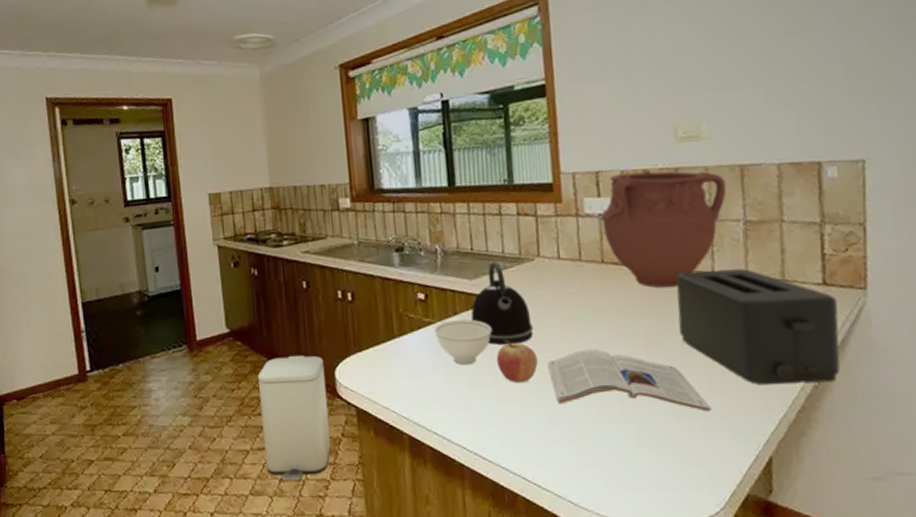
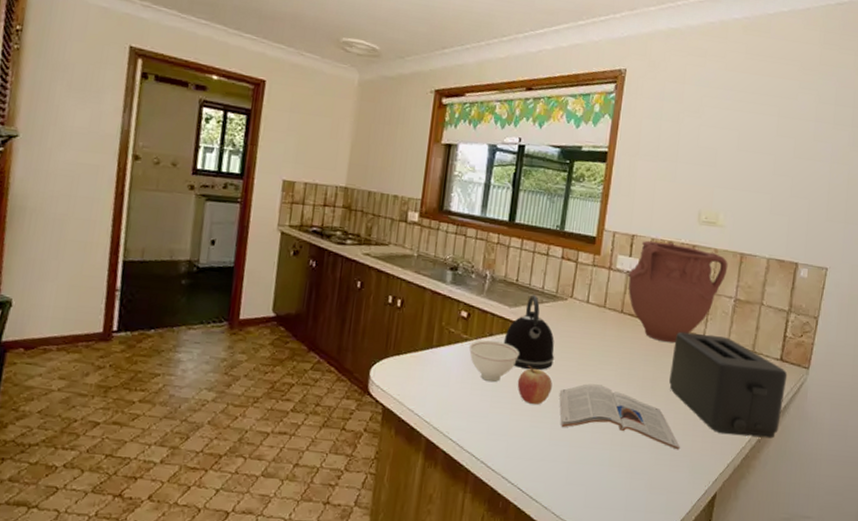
pedal bin: present [257,355,331,481] -> none [283,348,362,468]

